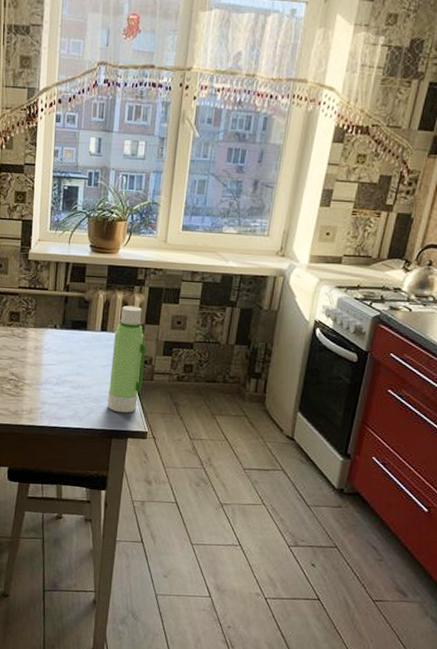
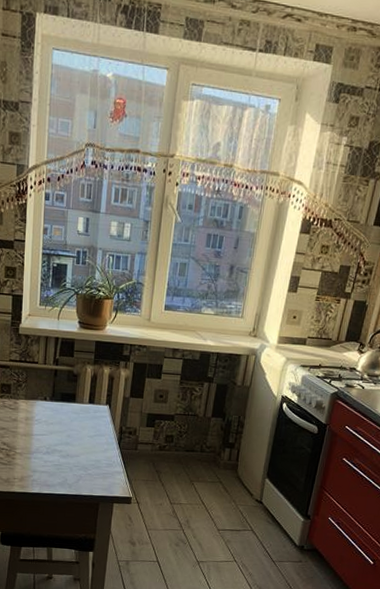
water bottle: present [107,305,146,413] -> none [94,379,131,480]

